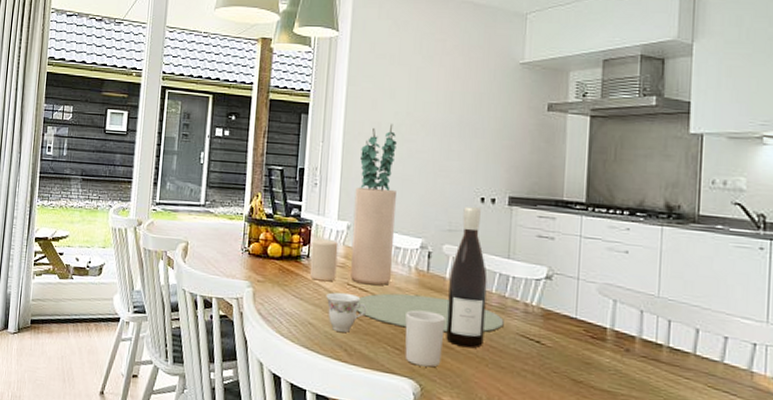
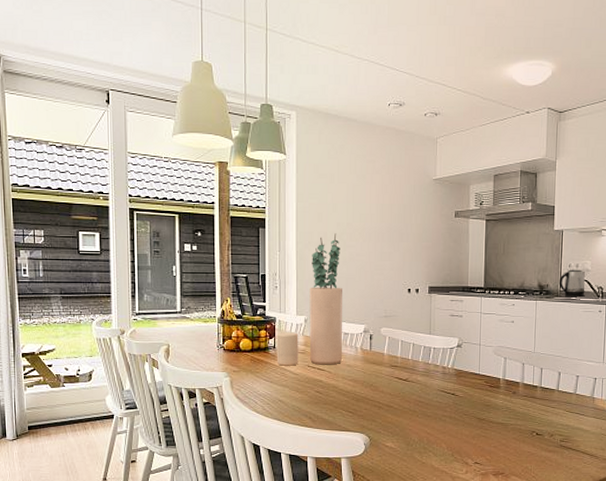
teacup: present [326,292,367,333] -> none [291,373,325,405]
placemat: present [355,293,504,333] -> none [316,369,429,395]
mug: present [404,310,446,367] -> none [355,380,386,423]
bottle: present [446,207,488,348] -> none [386,297,415,405]
kettle: none [696,187,739,227] -> present [559,269,586,298]

